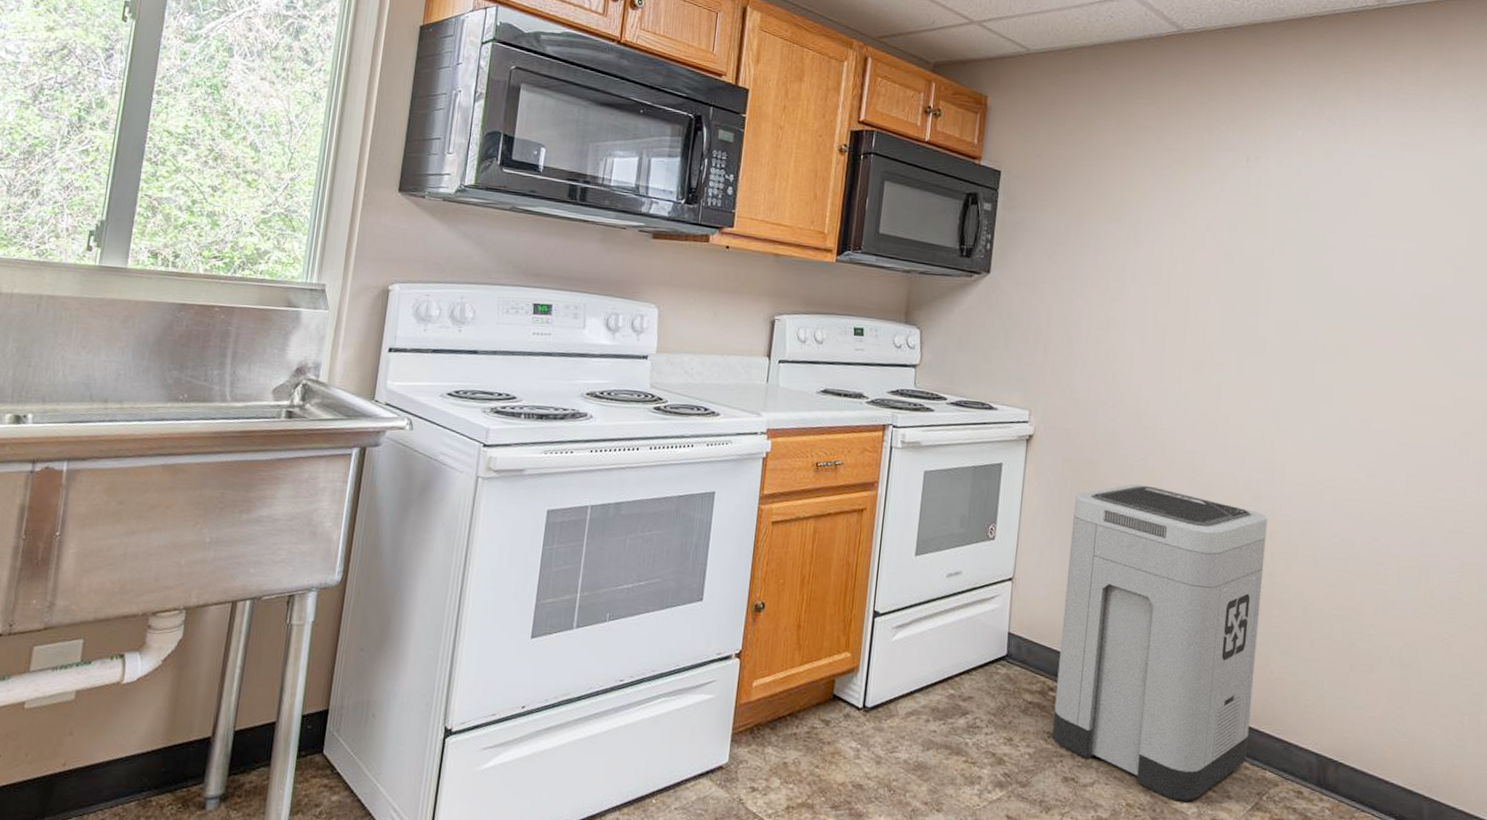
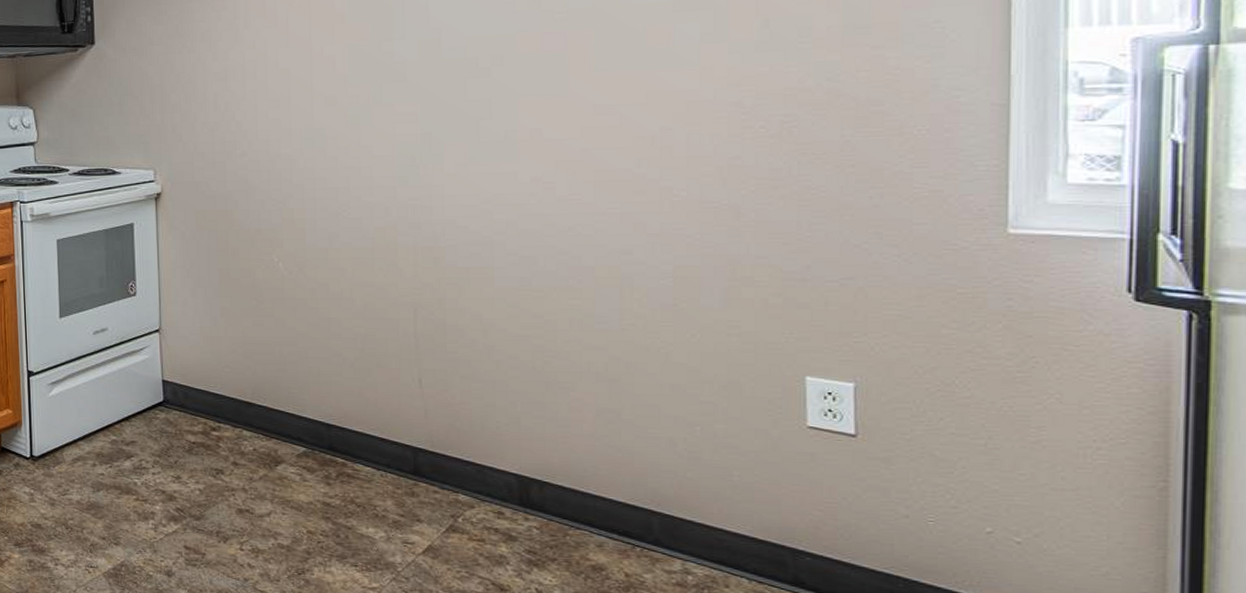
trash can: present [1052,484,1268,802] -> none [213,227,435,527]

